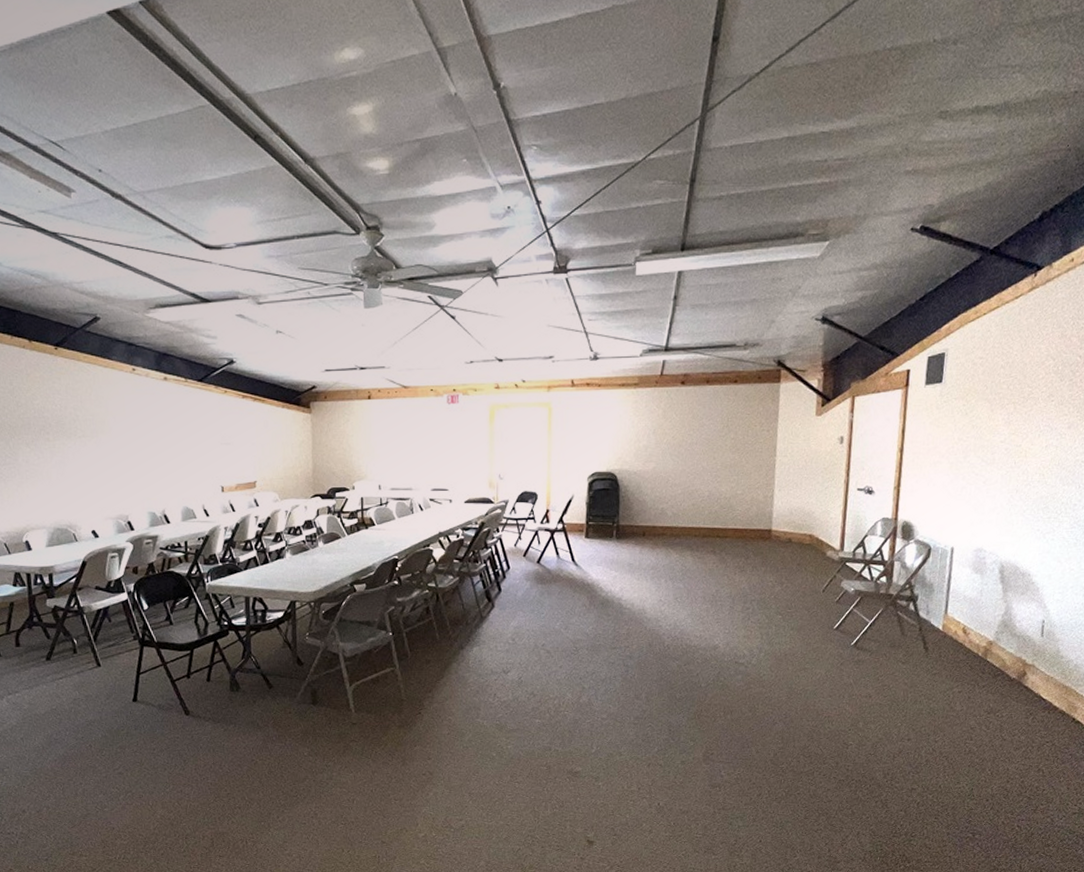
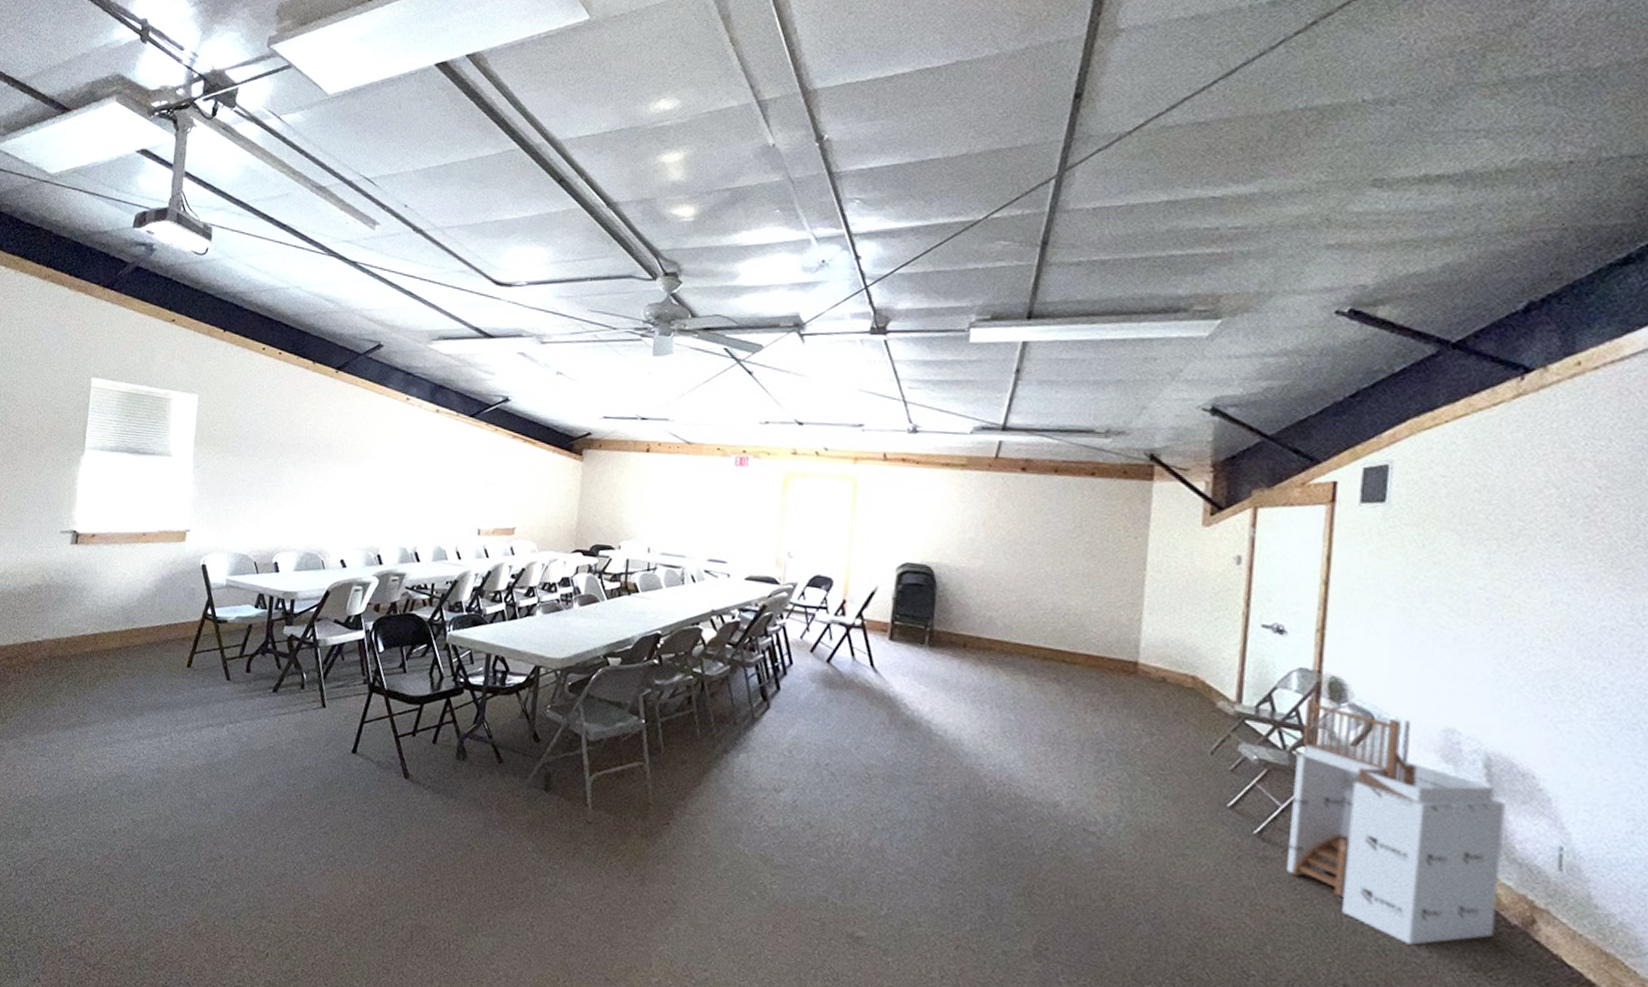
storage cabinet: none [873,540,1012,704] -> present [1287,698,1506,945]

